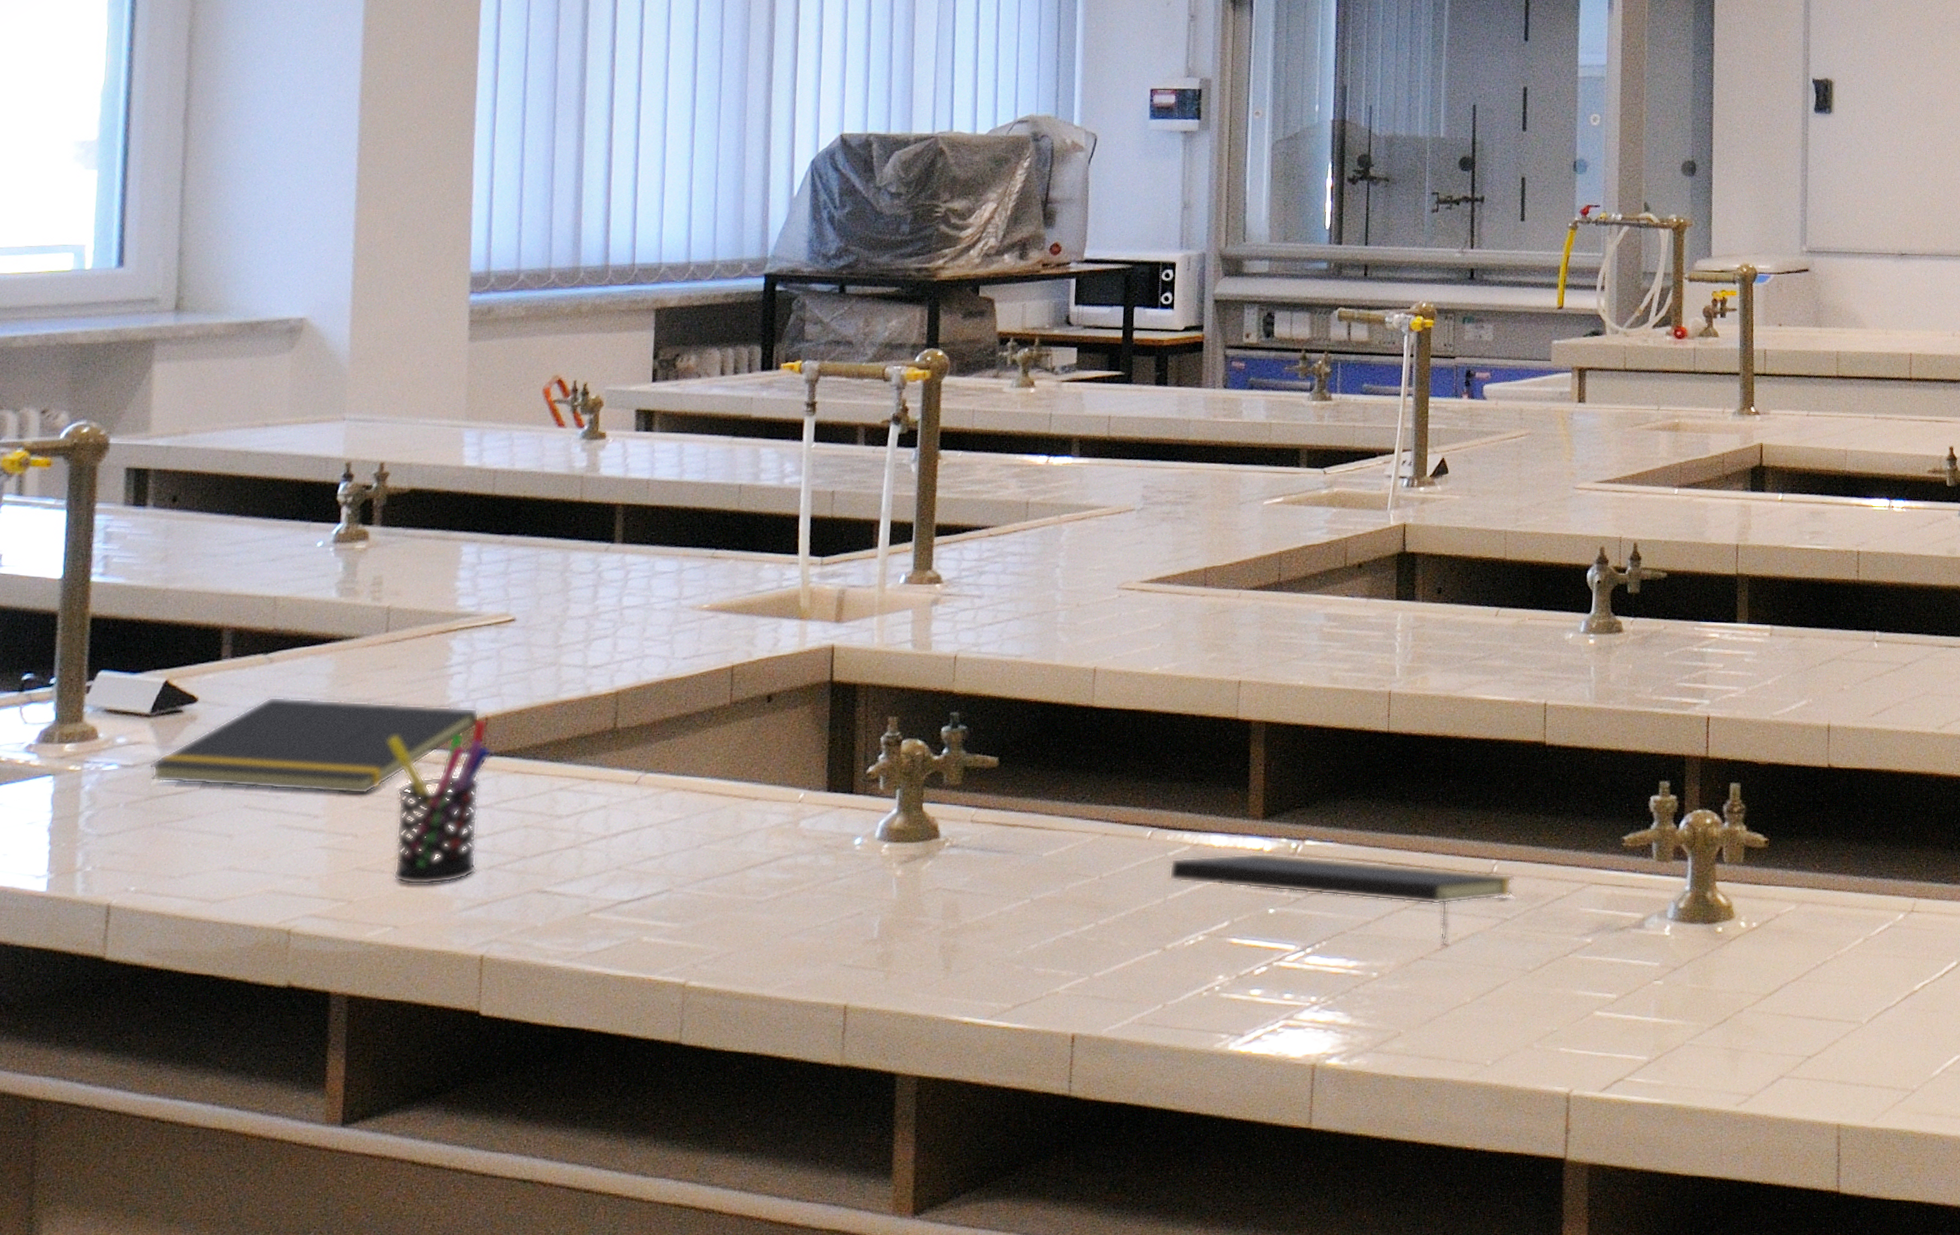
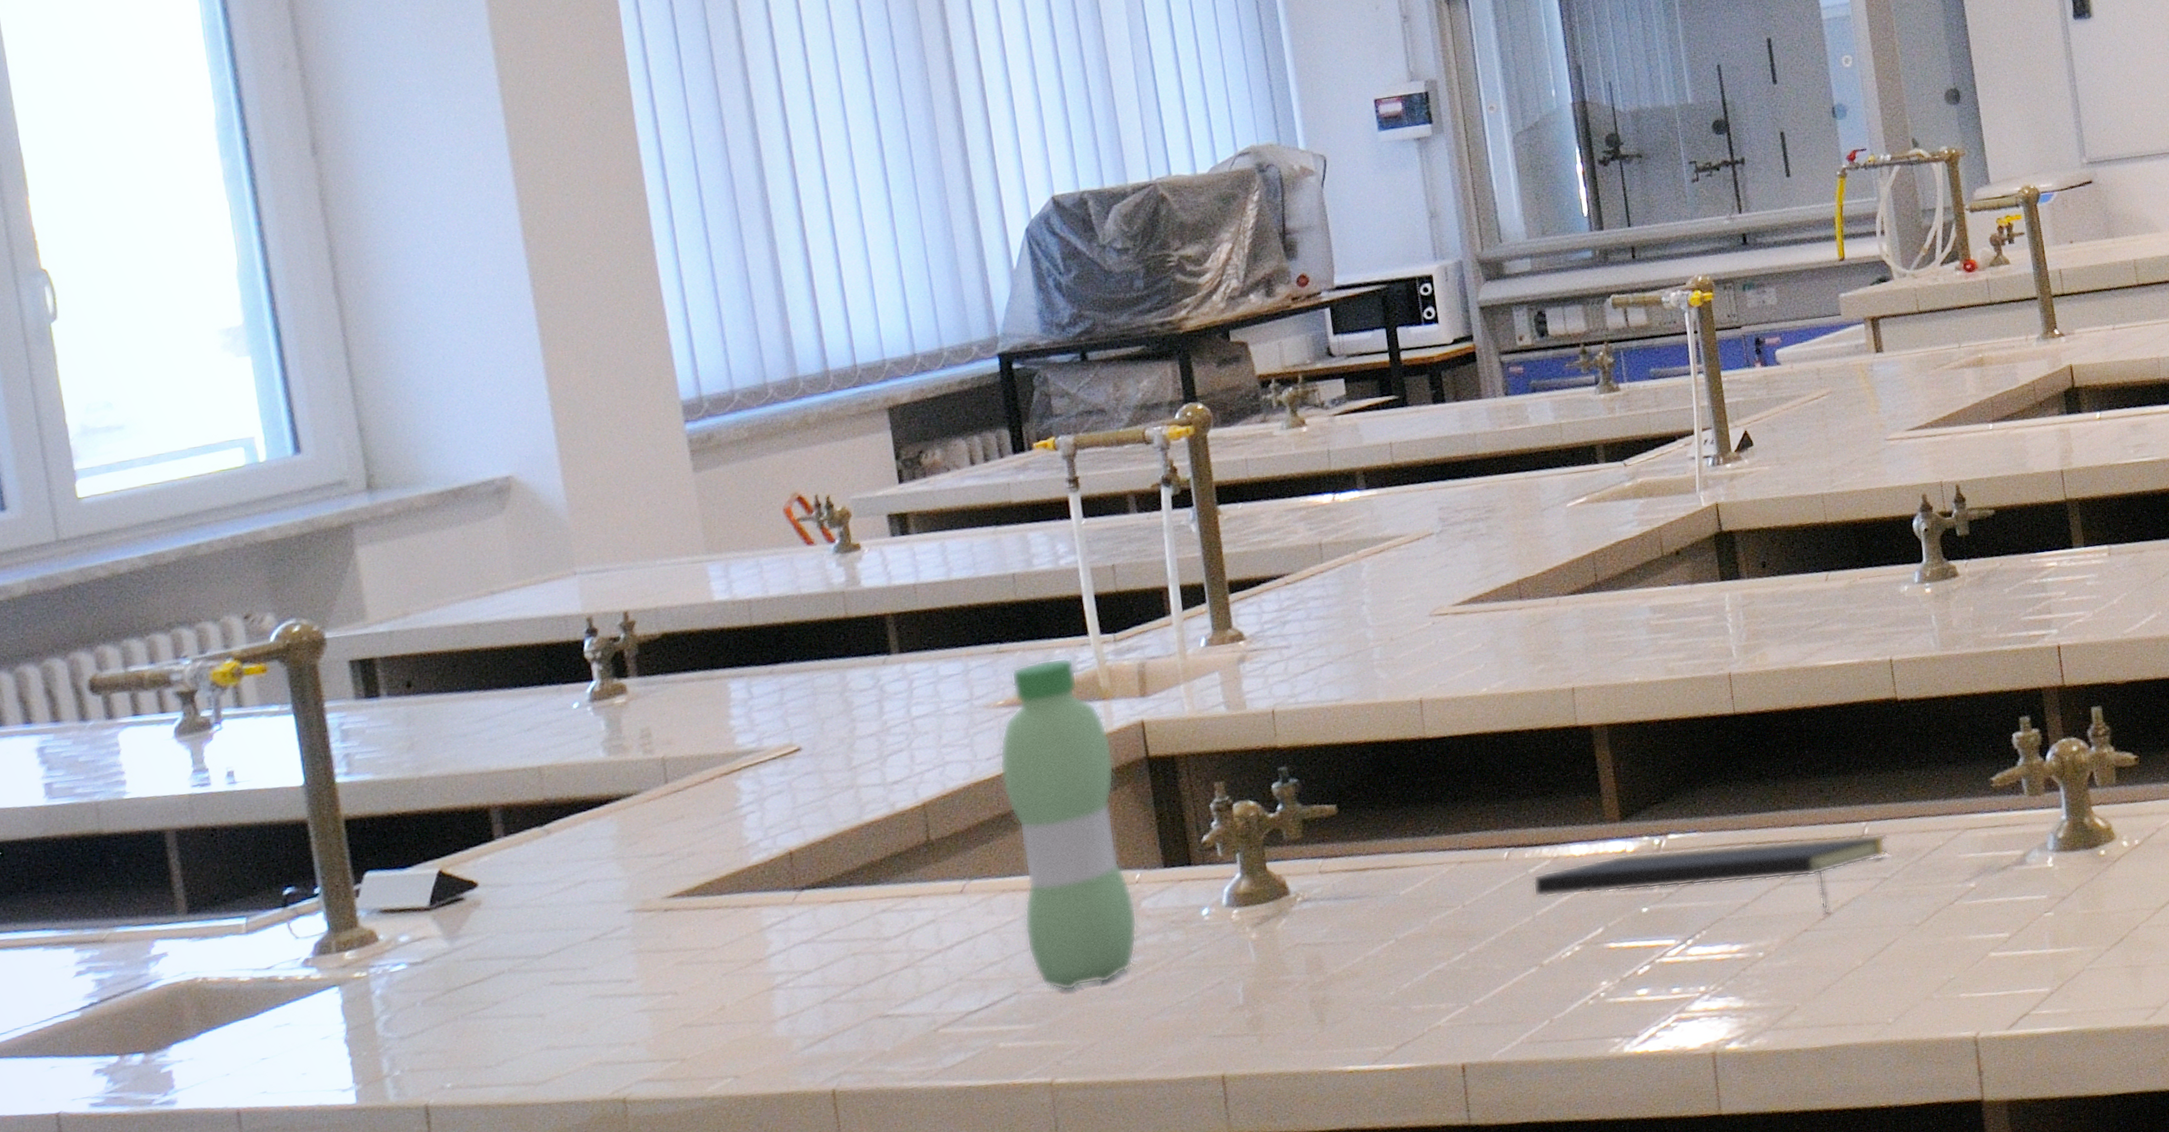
notepad: present [150,696,480,795] -> none [440,844,783,974]
pen holder: present [387,717,491,885] -> none [690,853,811,1033]
water bottle: none [686,572,801,897] -> present [999,657,1138,991]

